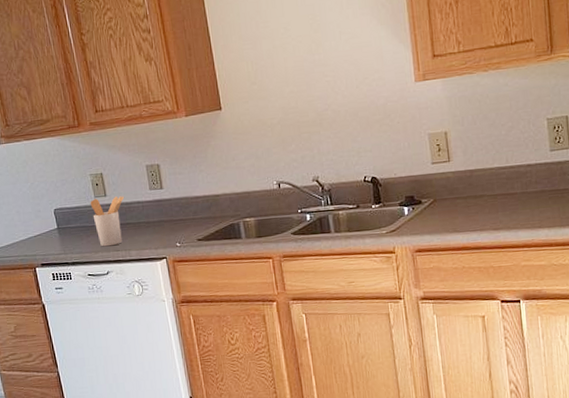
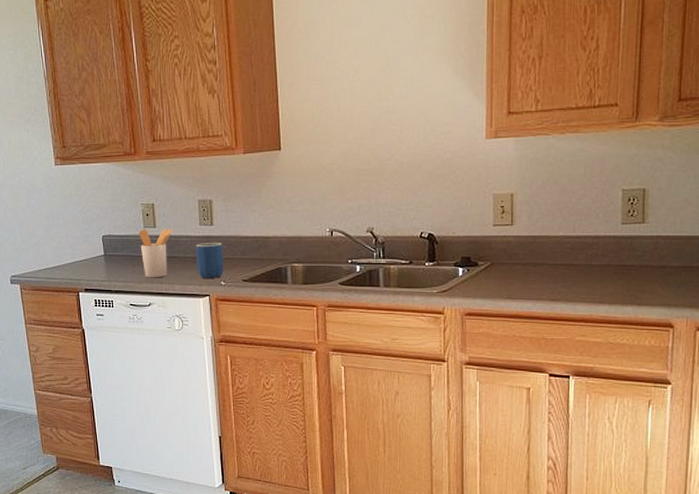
mug: none [148,205,178,242] -> present [195,243,224,278]

